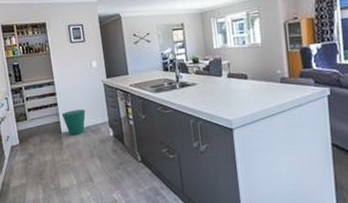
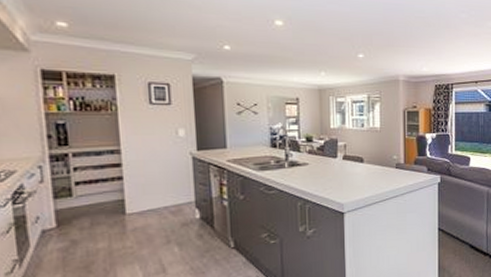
waste bin: present [61,109,86,136] -> none [128,186,164,218]

